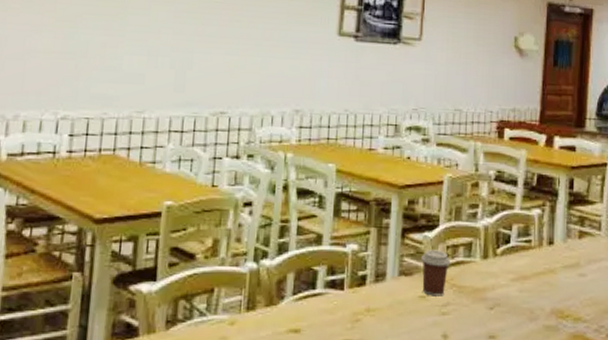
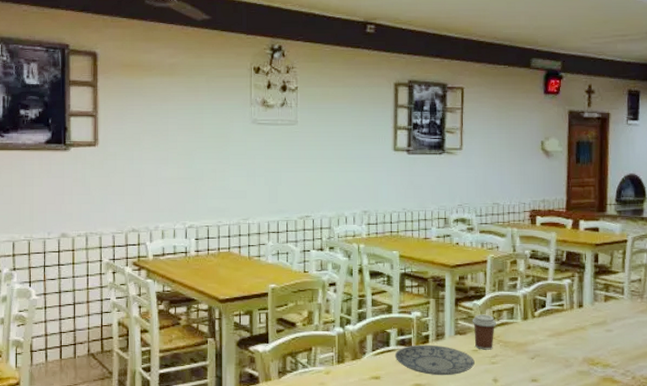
plate: none [321,287,421,330] -> present [394,344,475,376]

